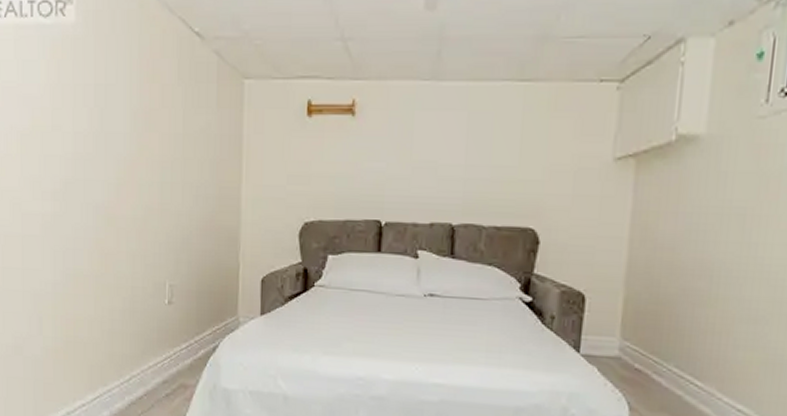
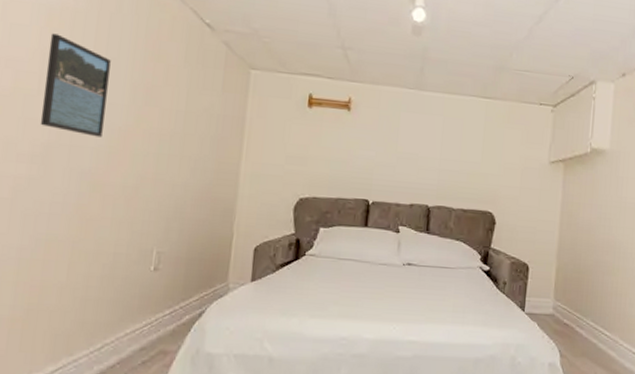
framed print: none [56,65,110,169] -> present [40,33,111,137]

